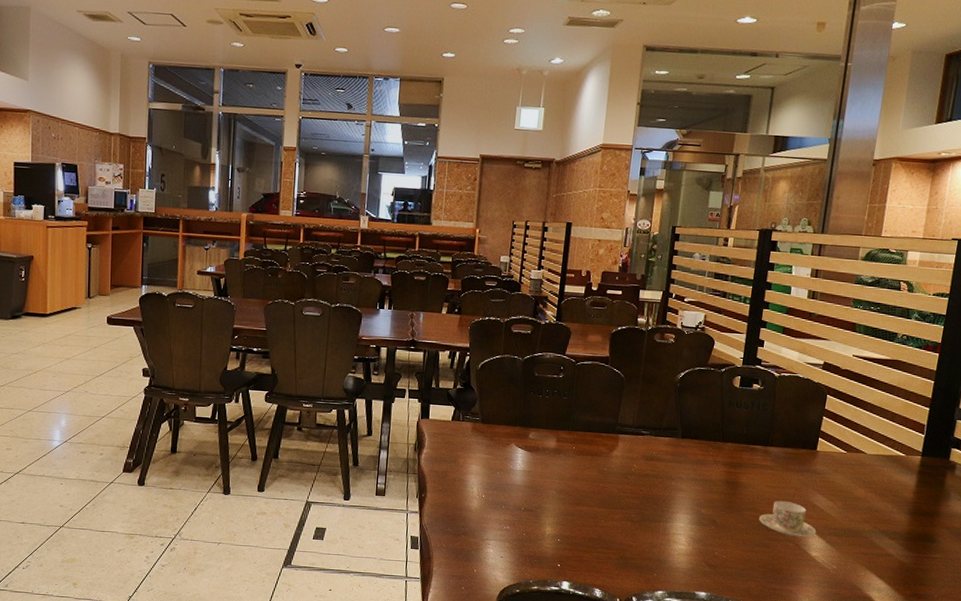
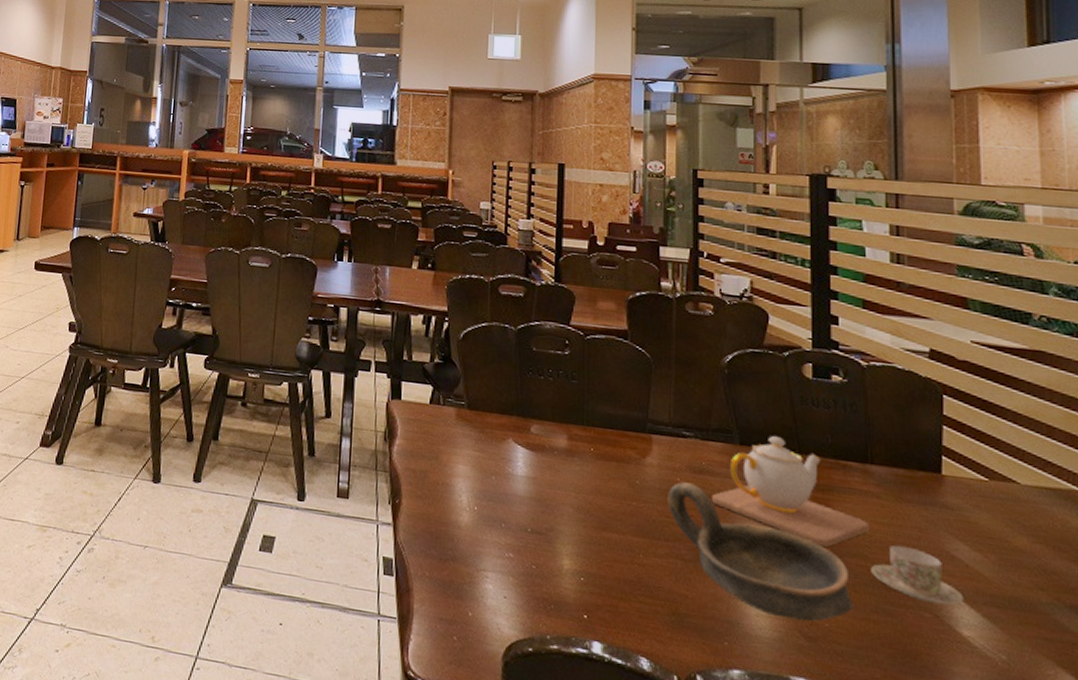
oil lamp: none [625,467,745,556] -> present [667,482,855,622]
teapot: none [657,431,763,505] -> present [712,436,871,547]

